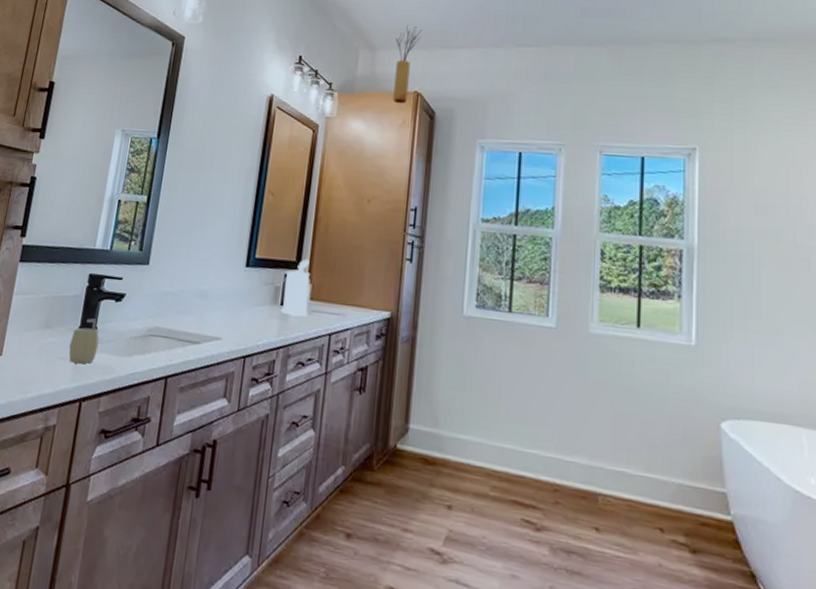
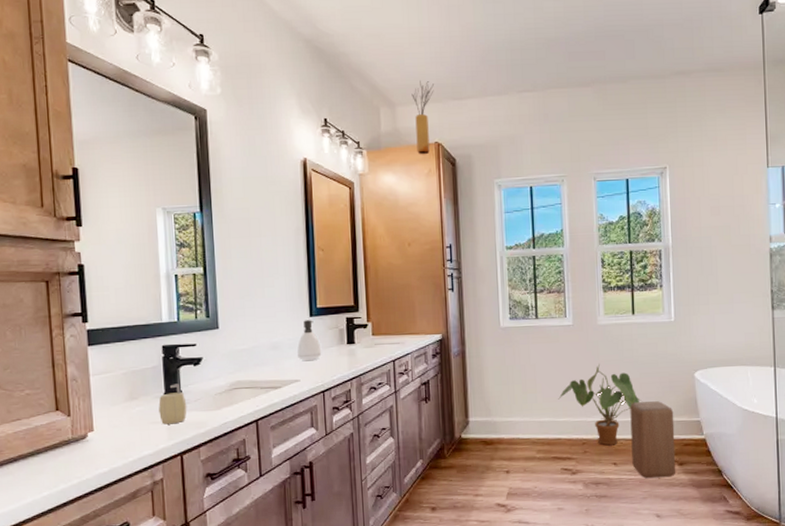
soap dispenser: none [224,270,252,319] -> present [297,320,322,362]
tissue box: present [282,259,311,317] -> none [346,302,371,351]
house plant: none [527,385,642,502] -> present [558,364,642,446]
stool: none [622,447,687,567] -> present [630,401,676,478]

